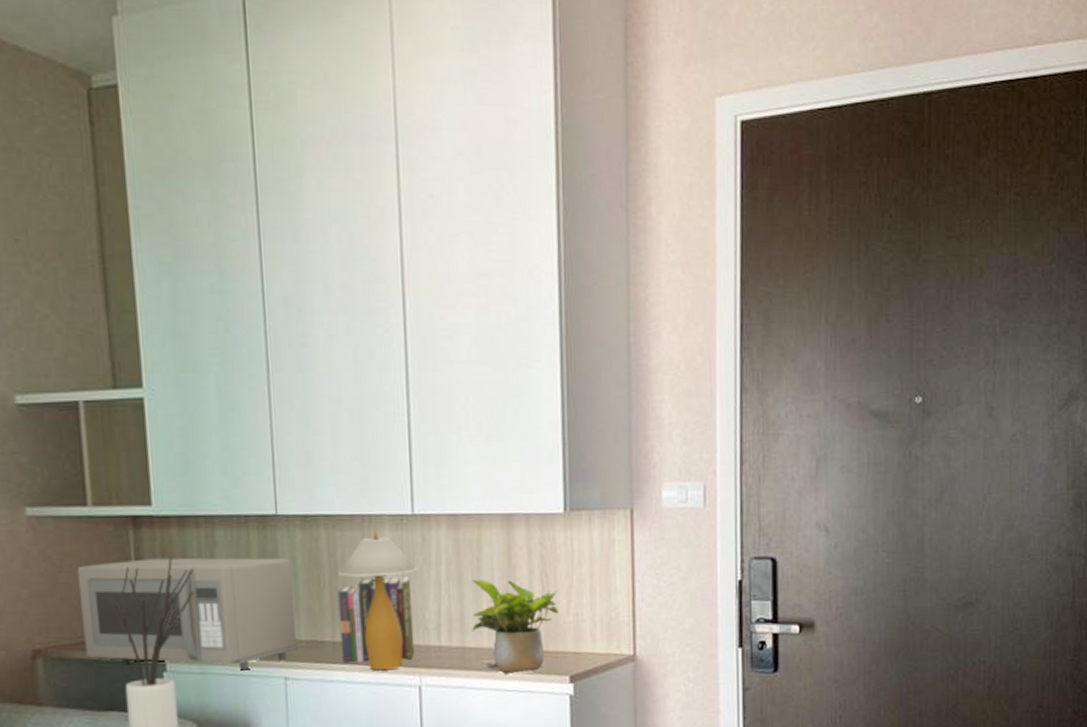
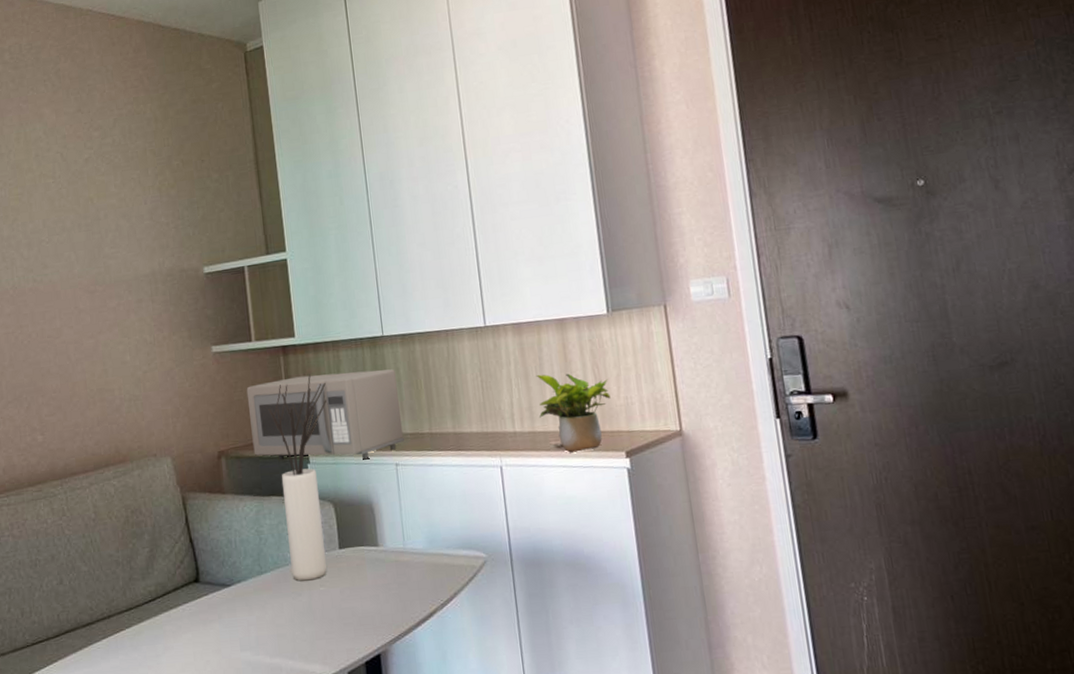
books: present [337,577,415,664] -> none [431,377,495,450]
table lamp: present [338,526,418,671] -> none [431,338,493,455]

